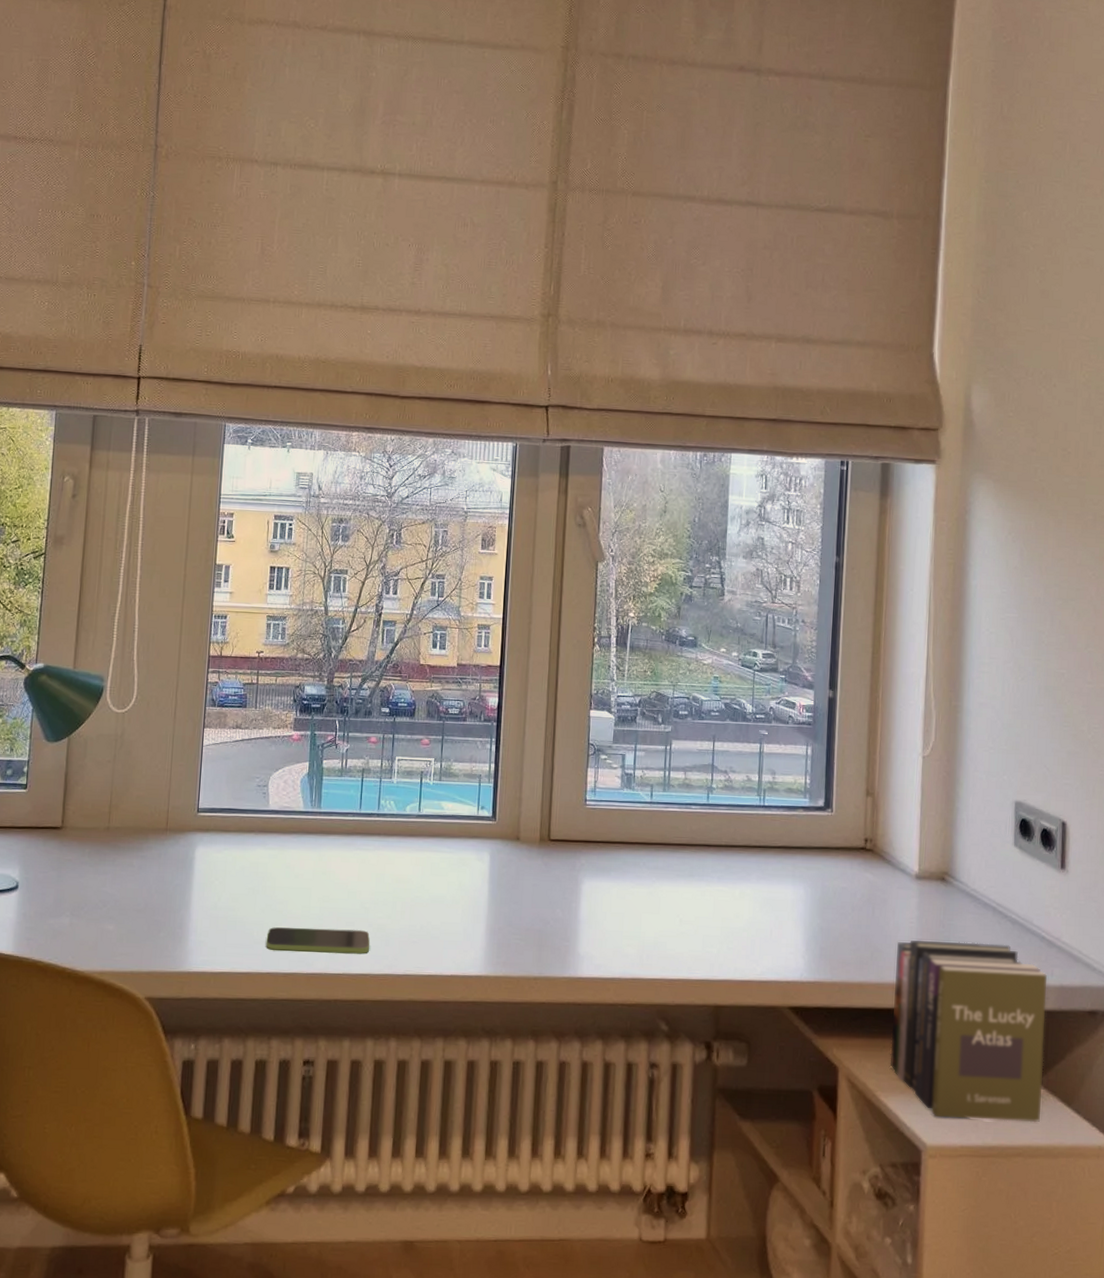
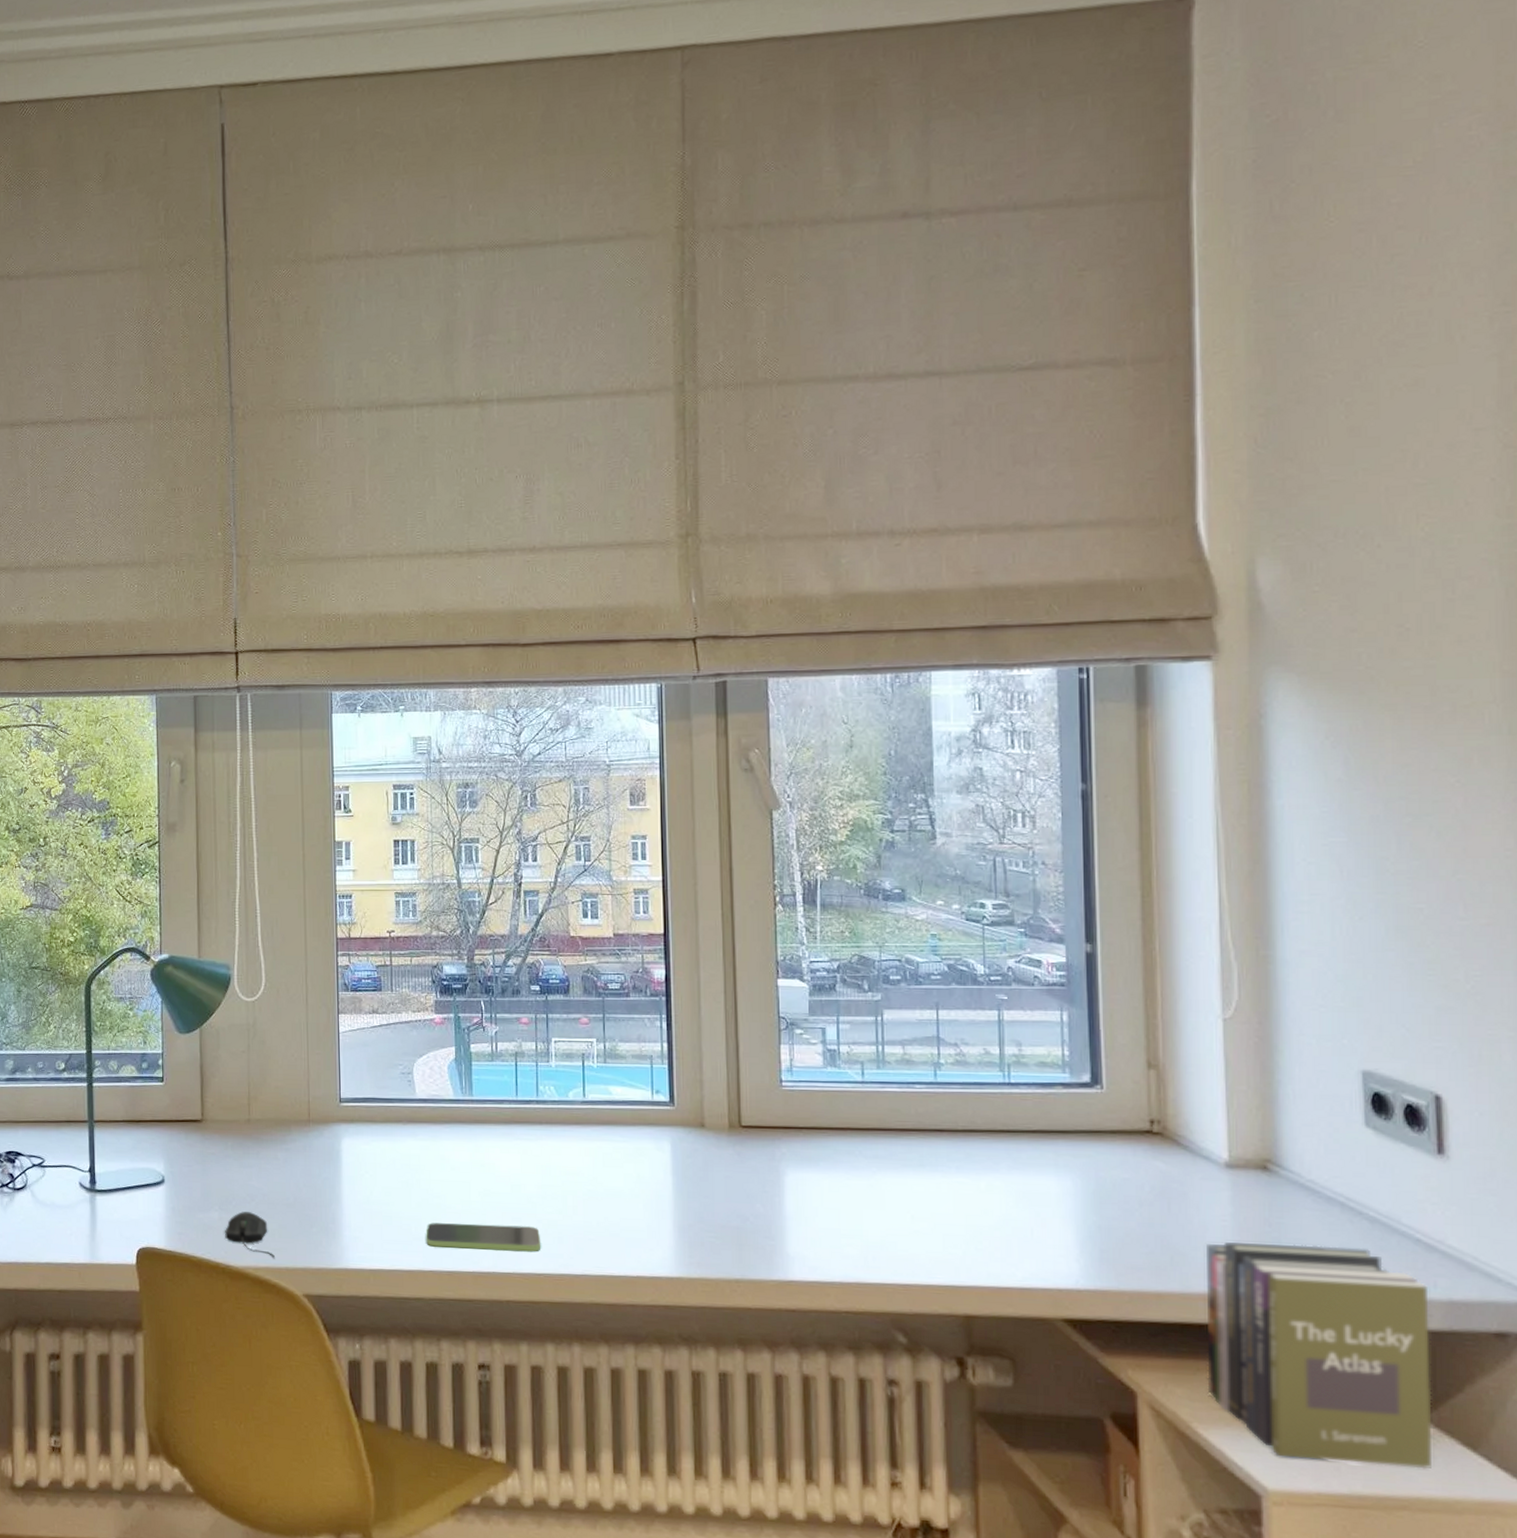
computer mouse: none [74,917,121,962] -> present [225,1212,275,1258]

